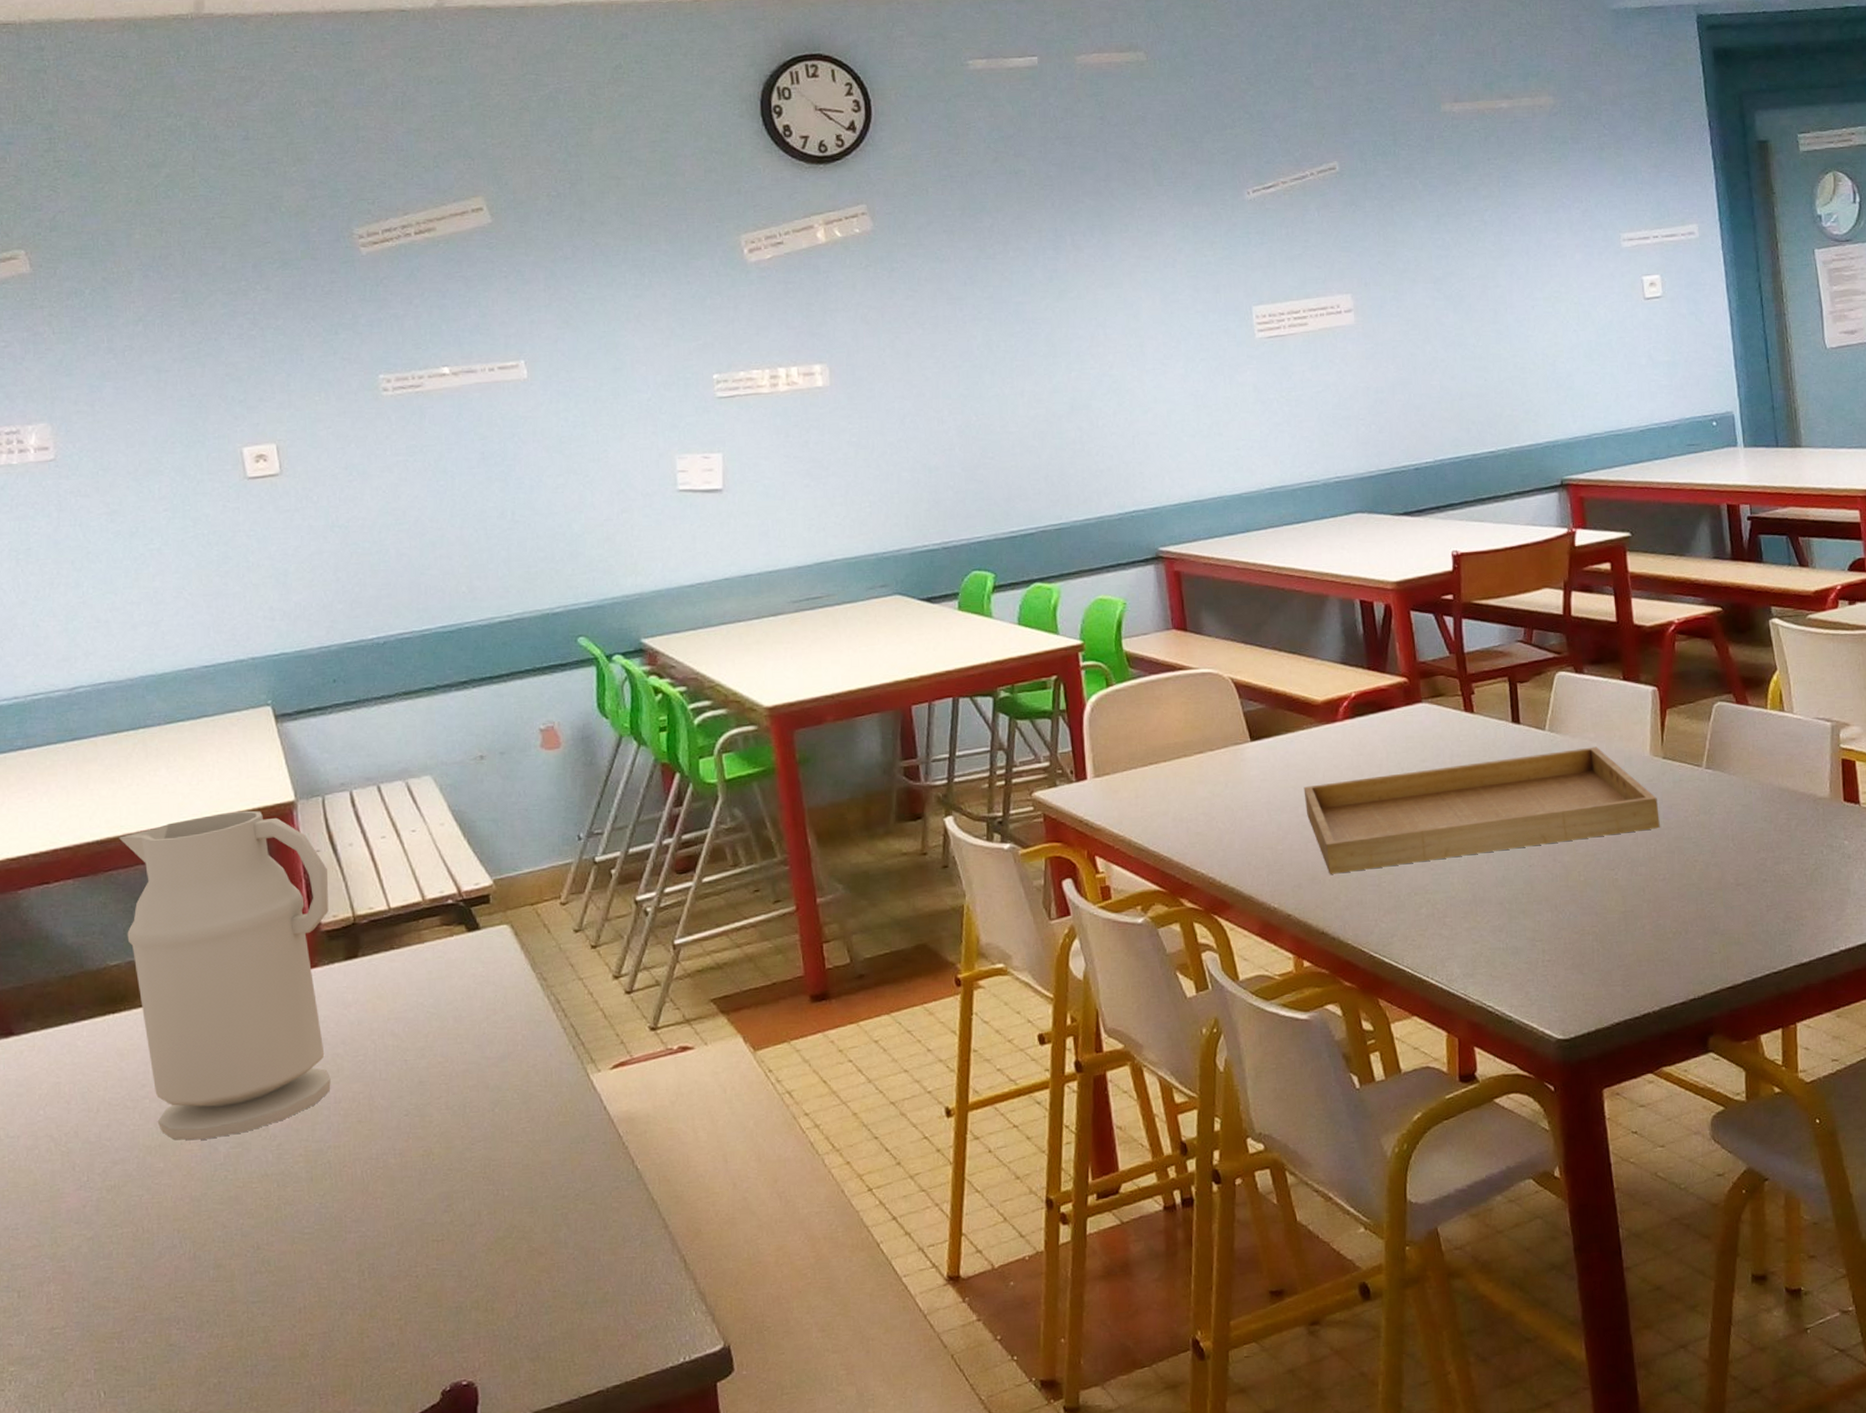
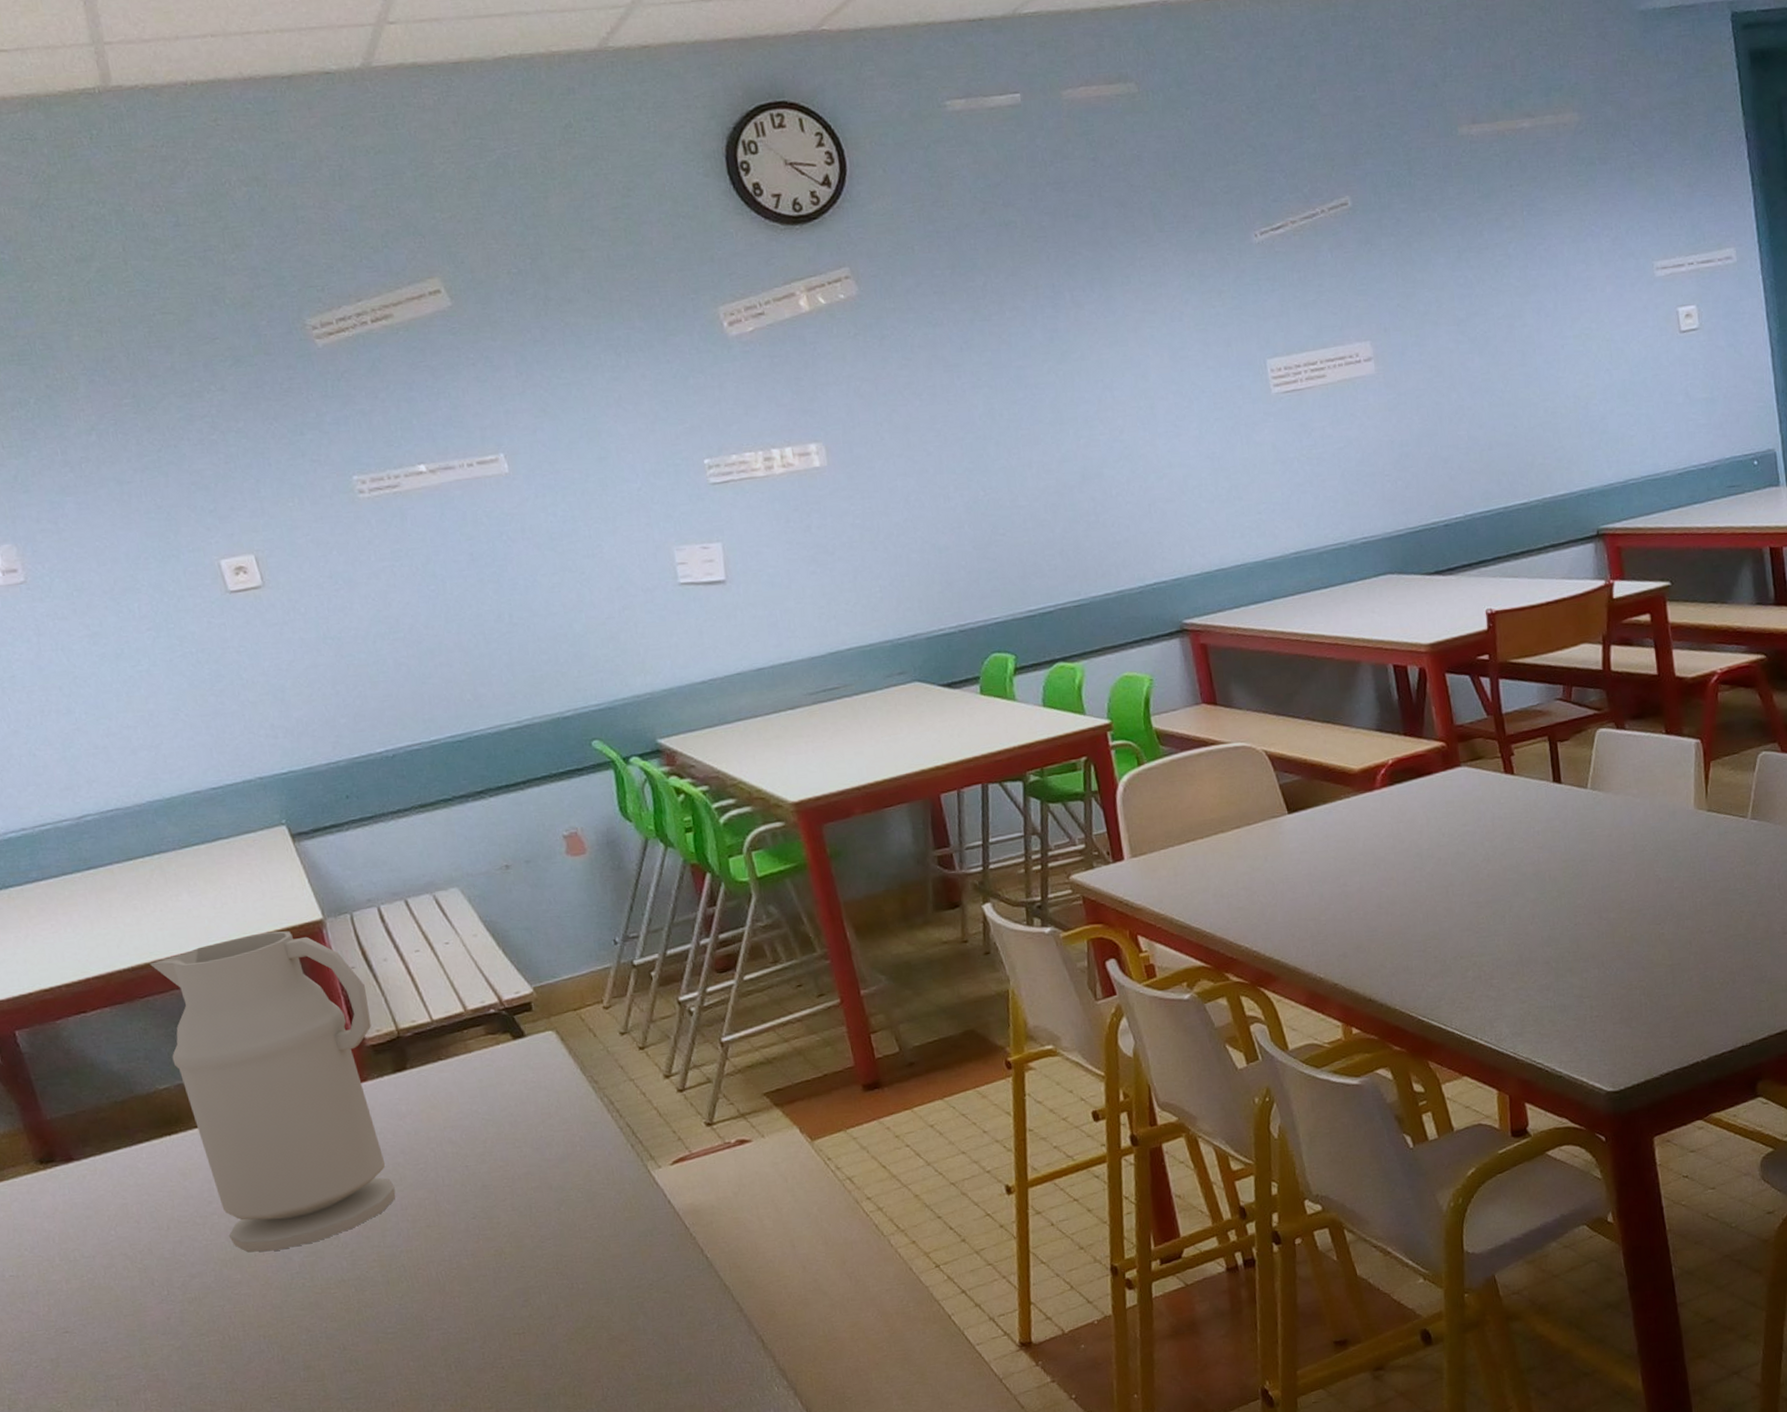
tray: present [1303,746,1660,874] -> none [1344,802,1706,942]

